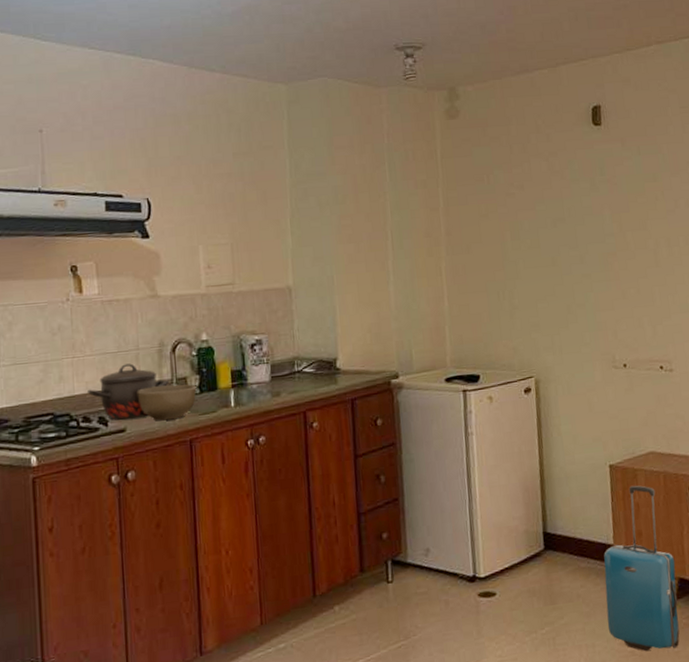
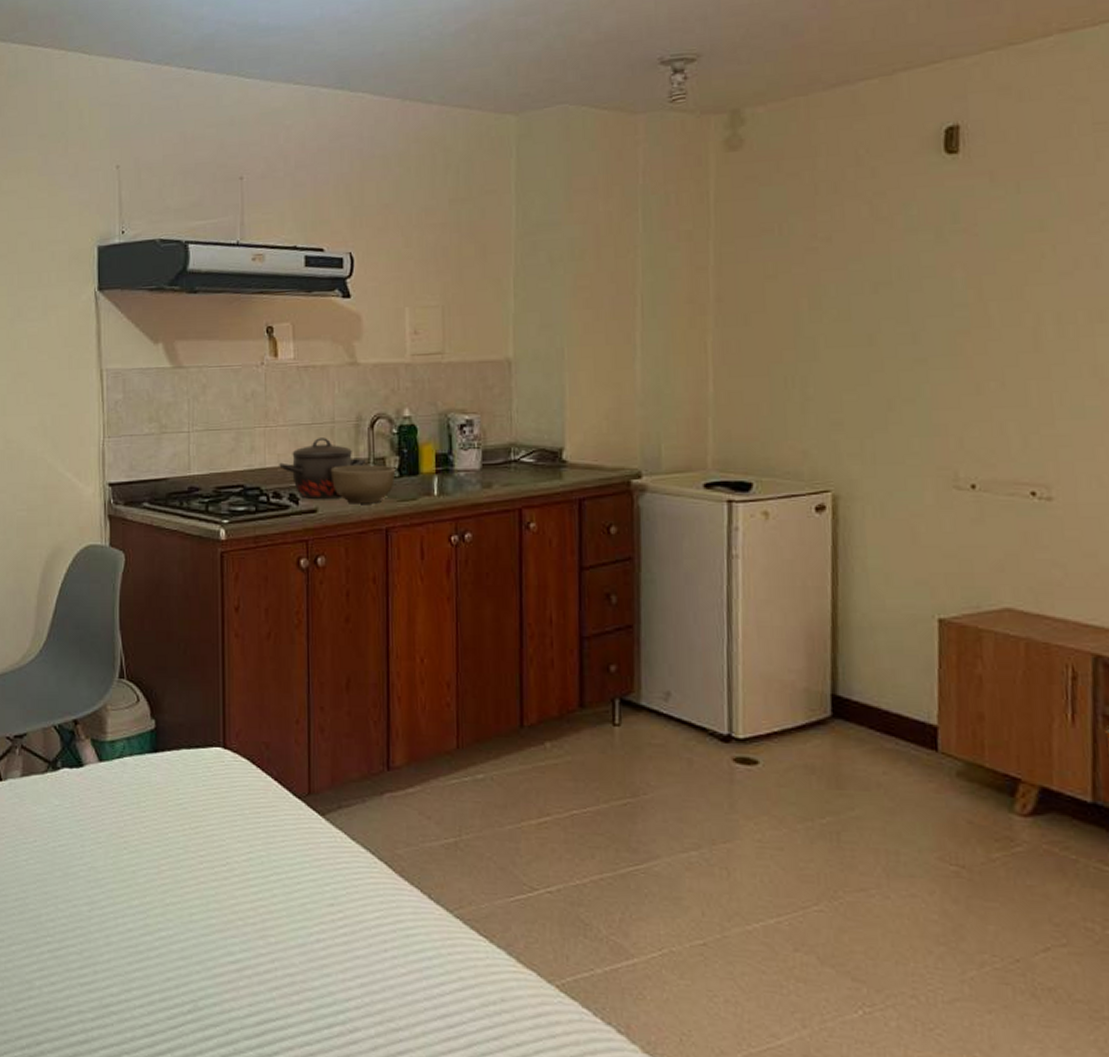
suitcase: present [604,485,680,651] -> none [920,650,1036,881]

